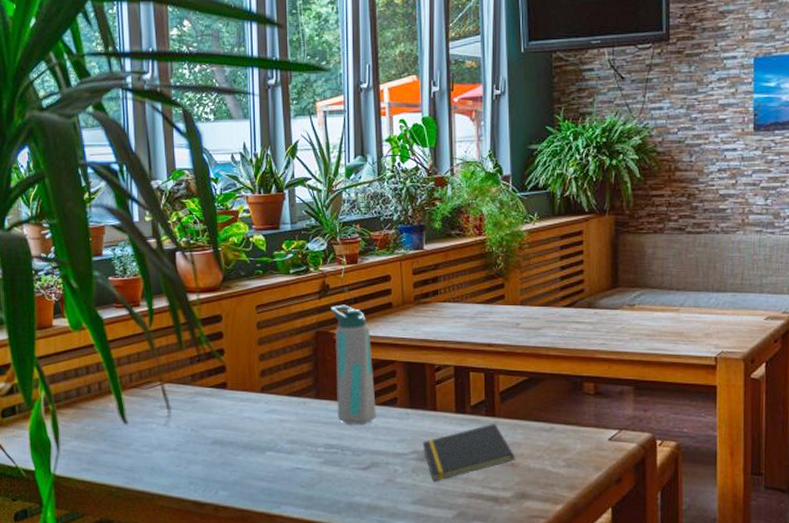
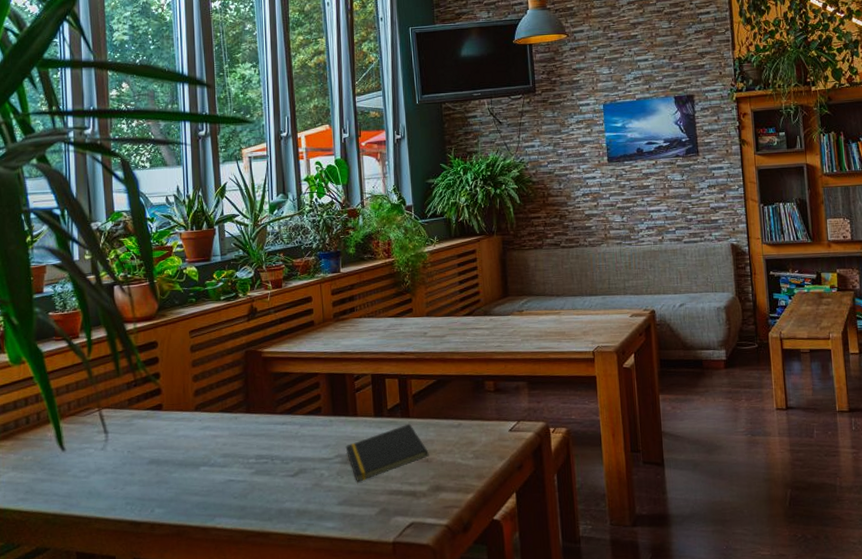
water bottle: present [330,305,376,425] -> none [258,325,303,435]

